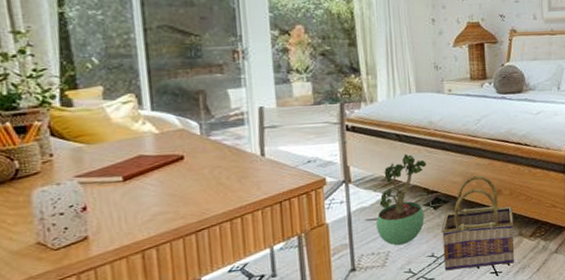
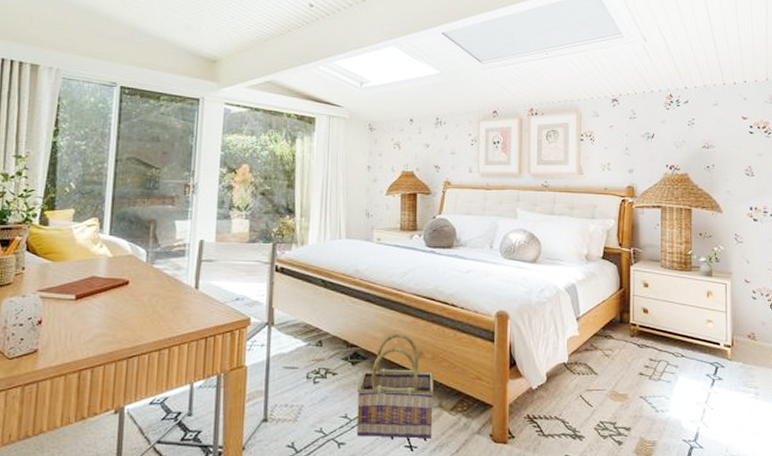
potted plant: present [376,153,427,246] -> none [293,301,349,400]

